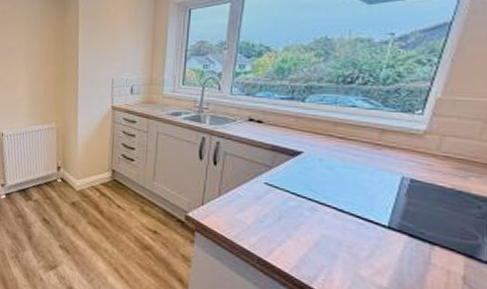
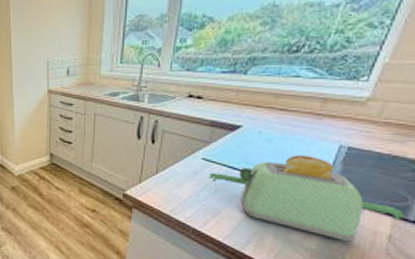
toaster: none [272,185,477,280] -> present [209,155,405,241]

